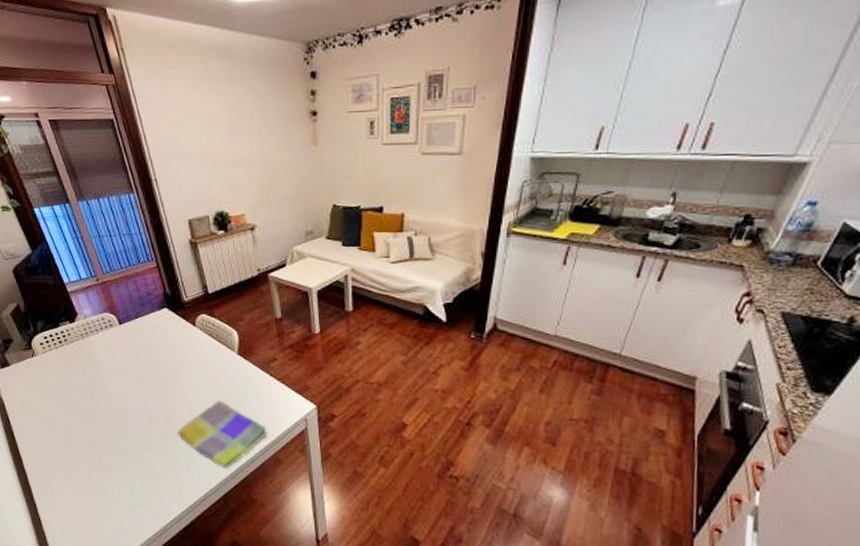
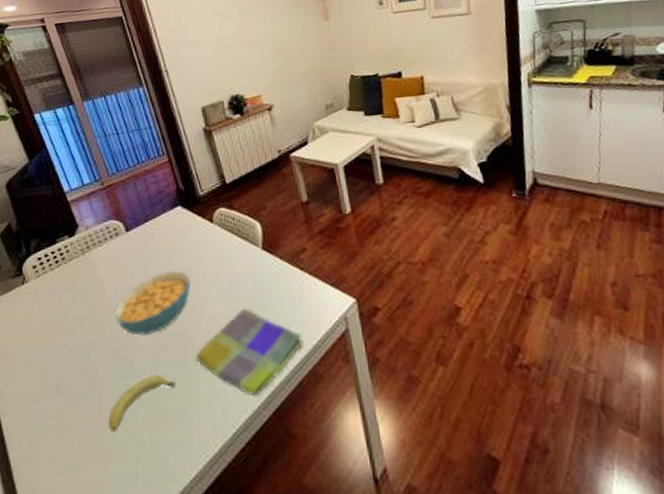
fruit: none [107,440,160,478] -> present [109,374,175,431]
cereal bowl: none [109,363,175,411] -> present [114,271,192,337]

